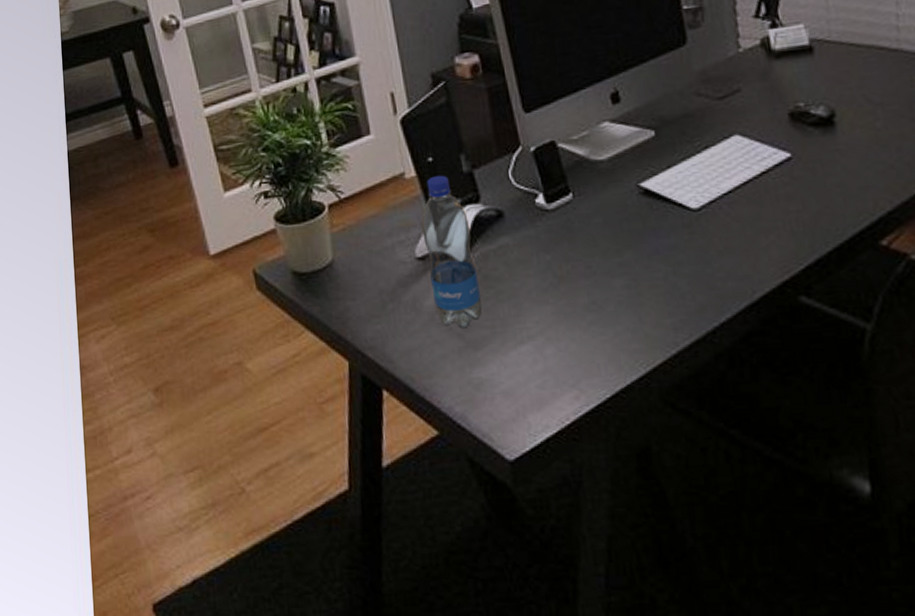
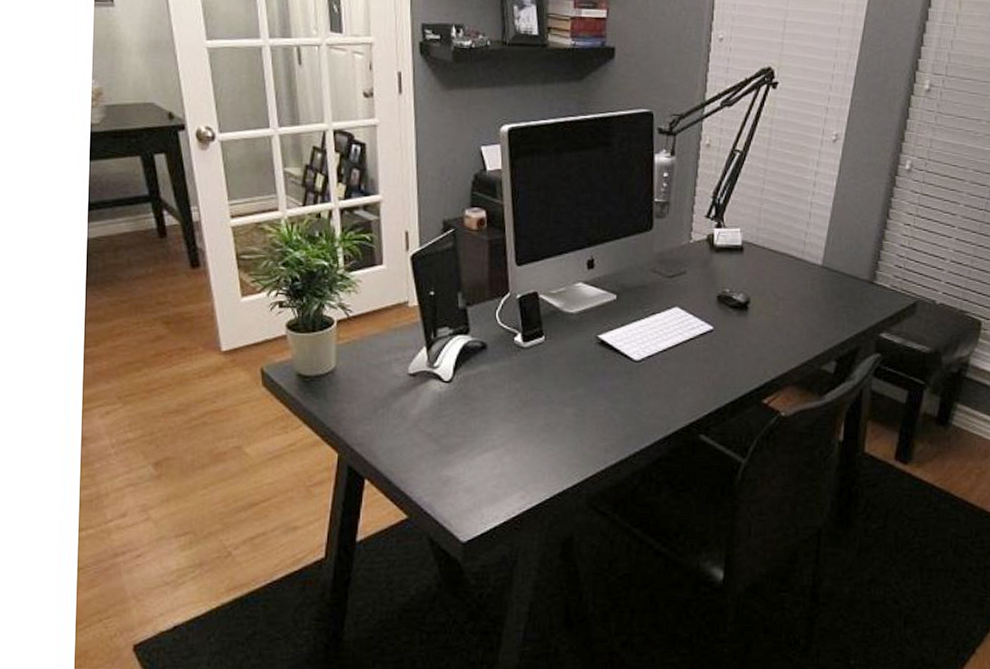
bottle: present [421,175,482,329] -> none [417,307,459,436]

